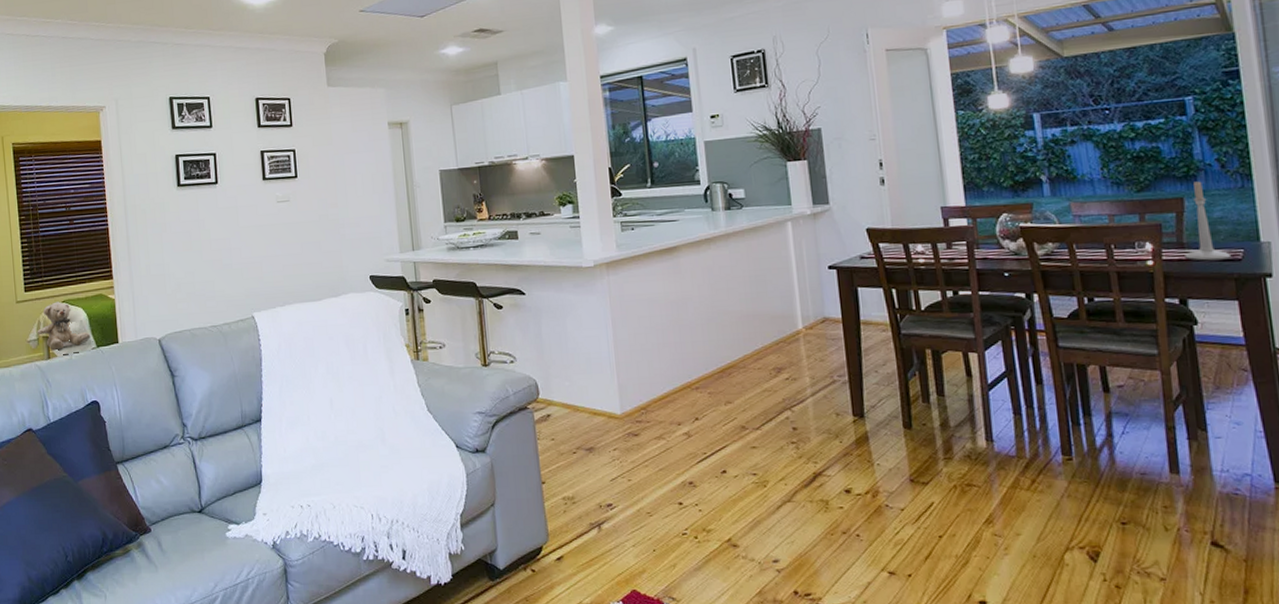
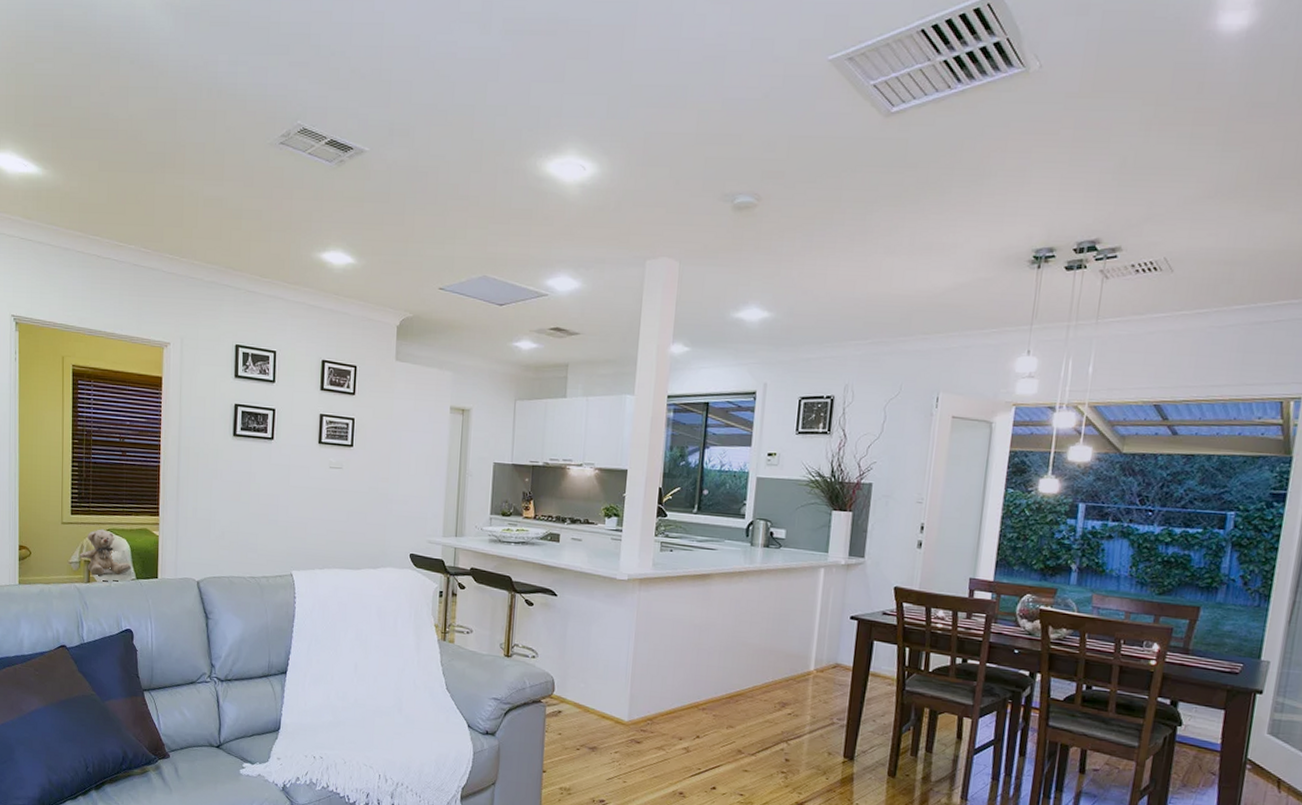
candlestick: present [1185,181,1232,261] -> none [1187,593,1231,671]

